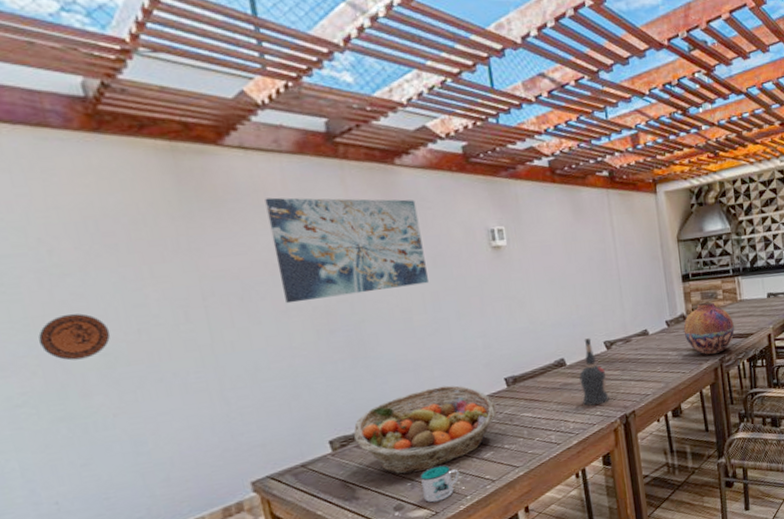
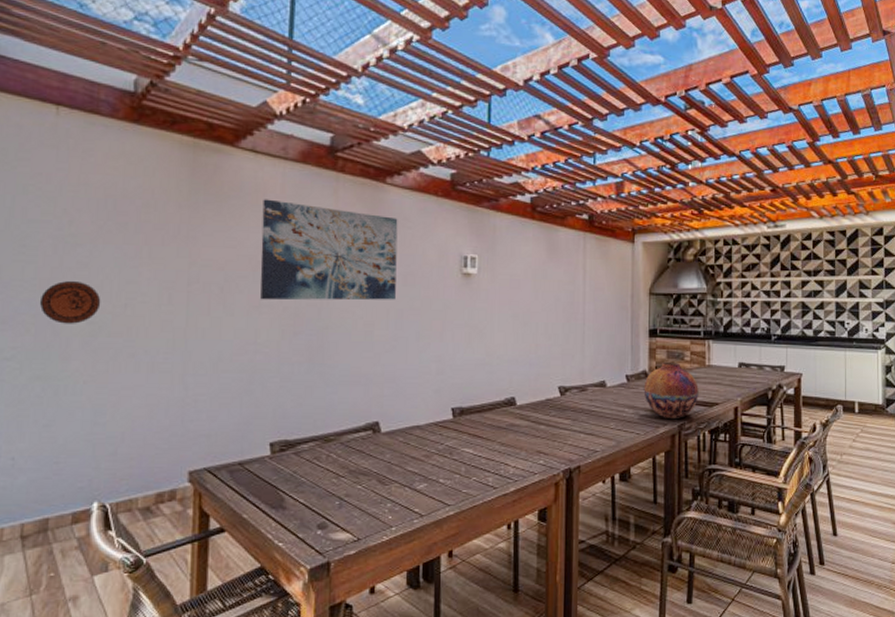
fruit basket: present [353,385,497,475] -> none [295,406,438,492]
mug: present [419,464,460,503] -> none [349,489,389,527]
liquor bottle: present [579,338,610,406] -> none [527,380,556,454]

